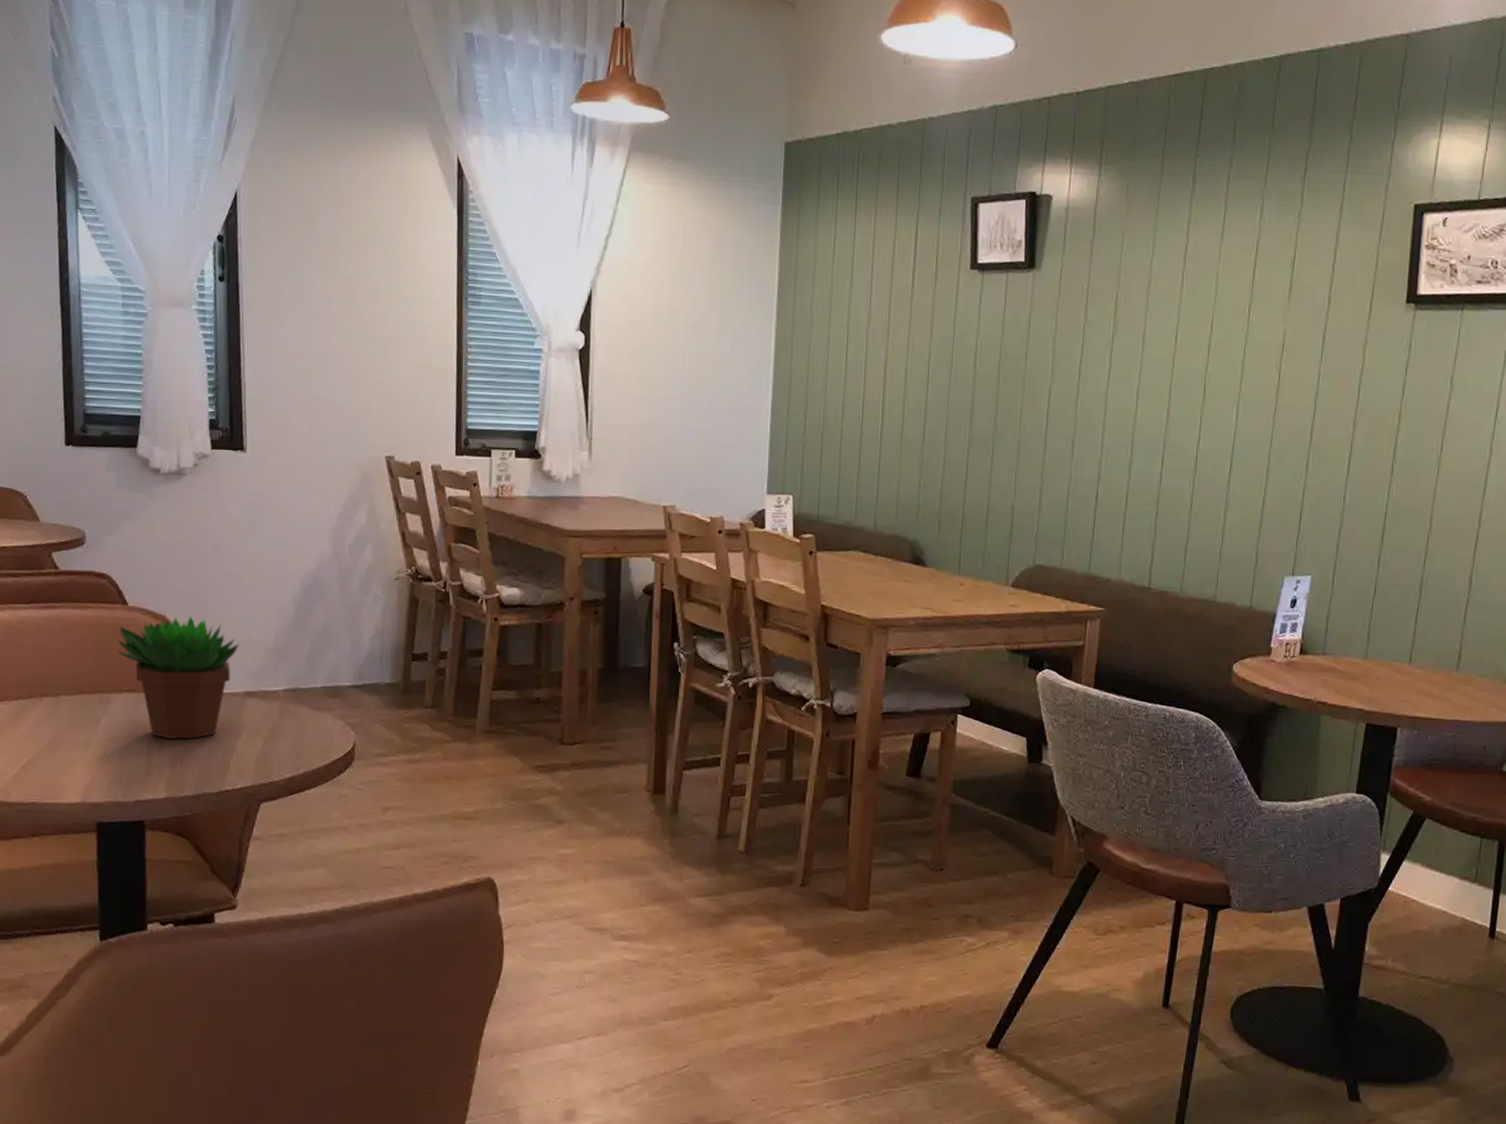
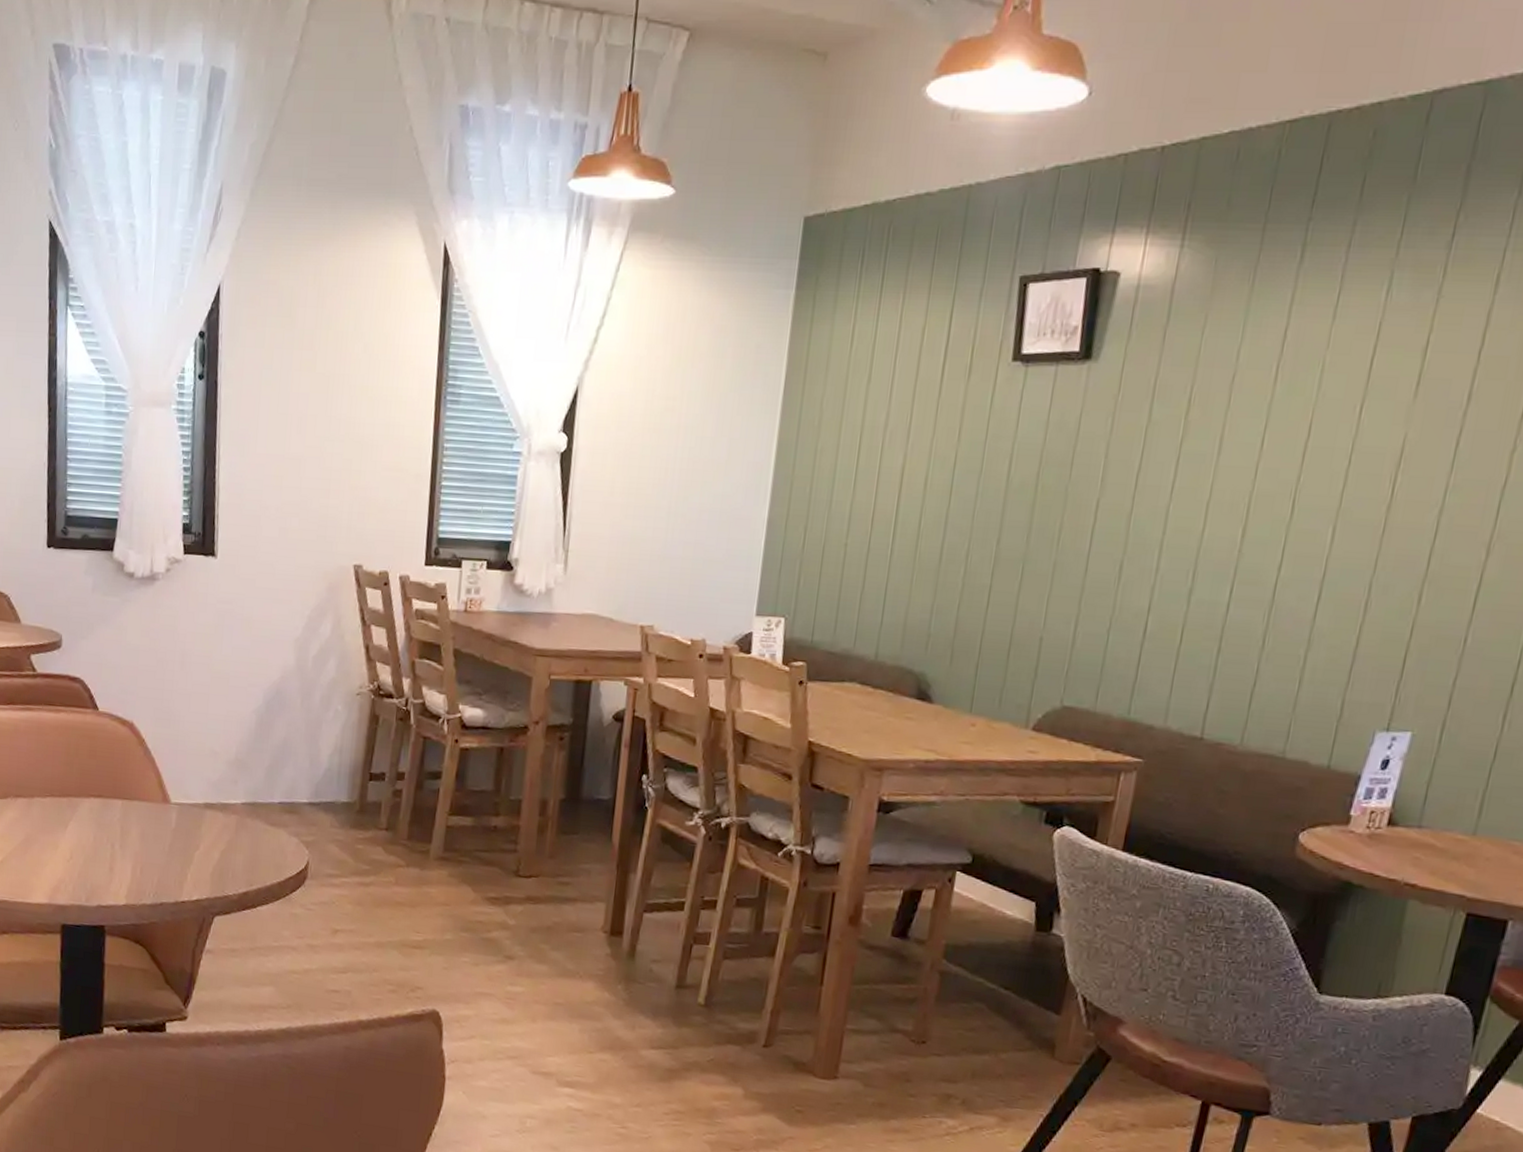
succulent plant: present [117,615,241,739] -> none [86,722,203,848]

